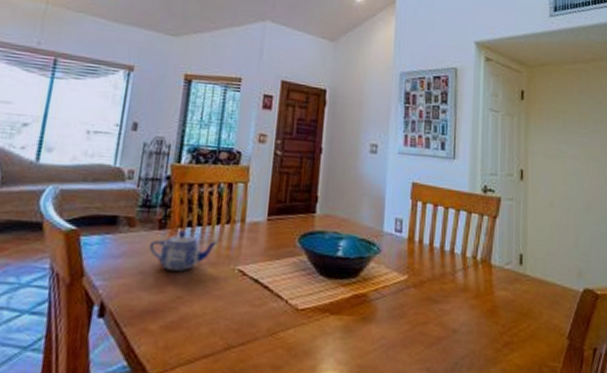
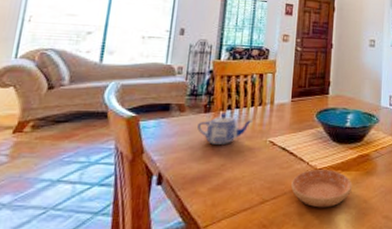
saucer: none [264,310,344,361] -> present [291,169,353,208]

